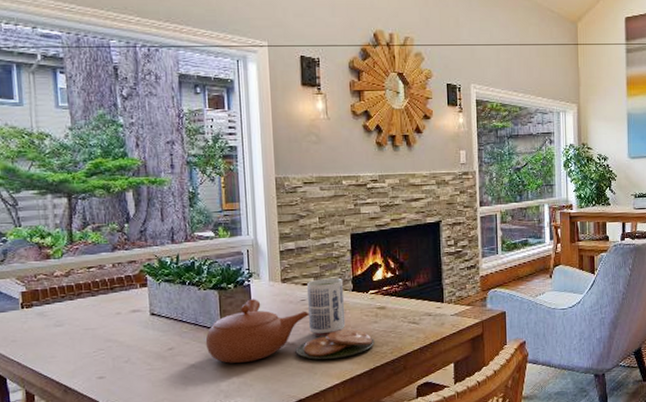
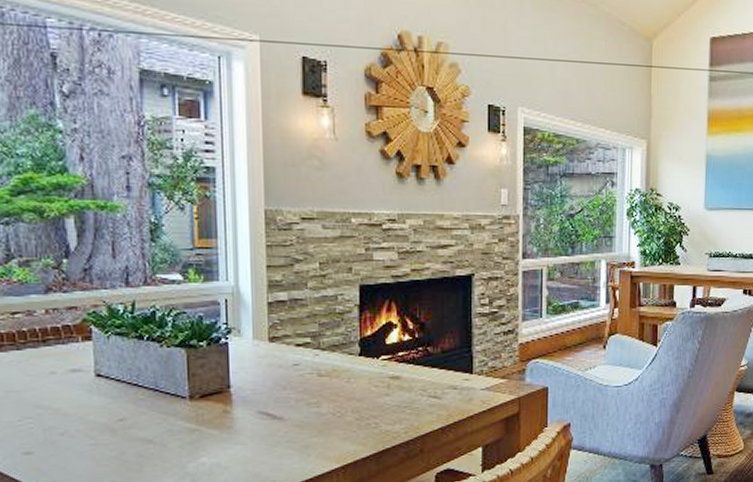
teapot: present [205,278,375,363] -> none [168,338,385,440]

